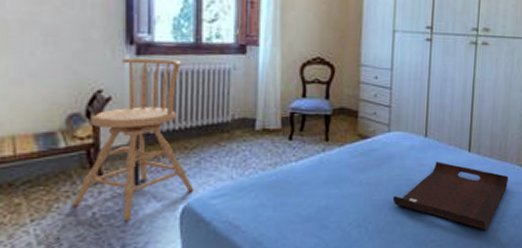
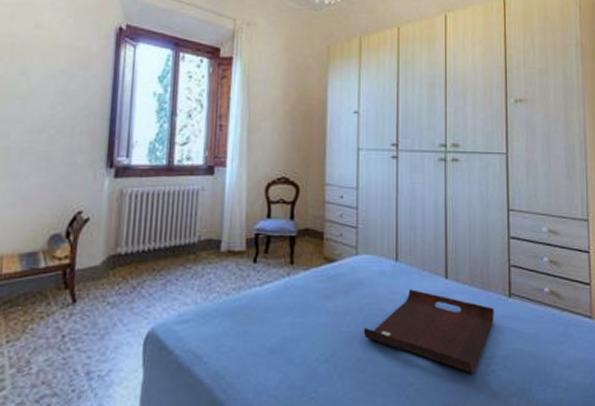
chair: present [72,58,195,222] -> none [45,180,159,346]

